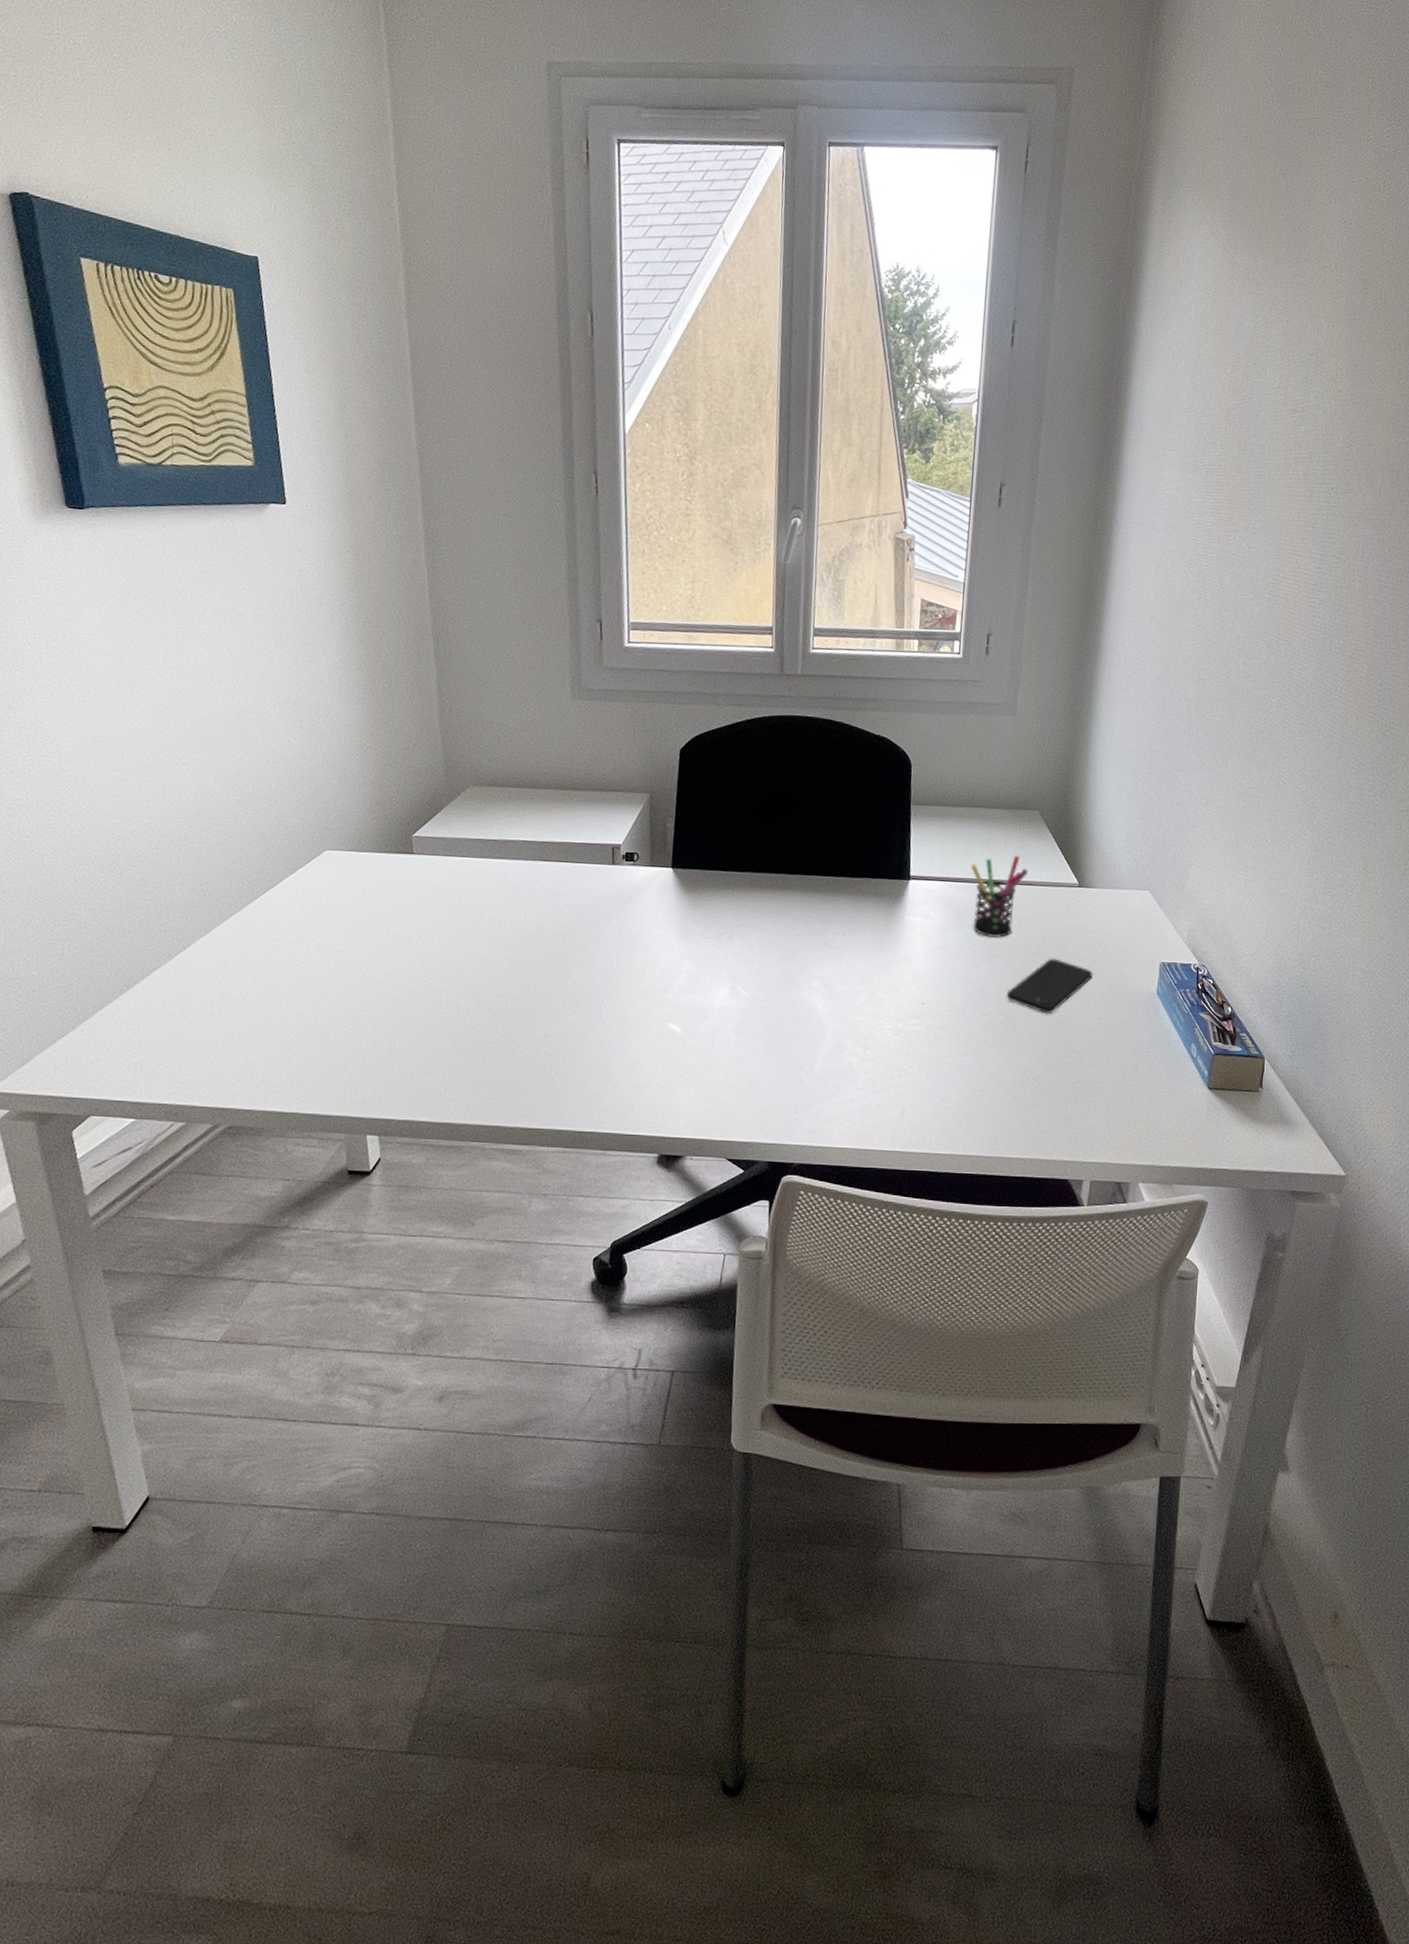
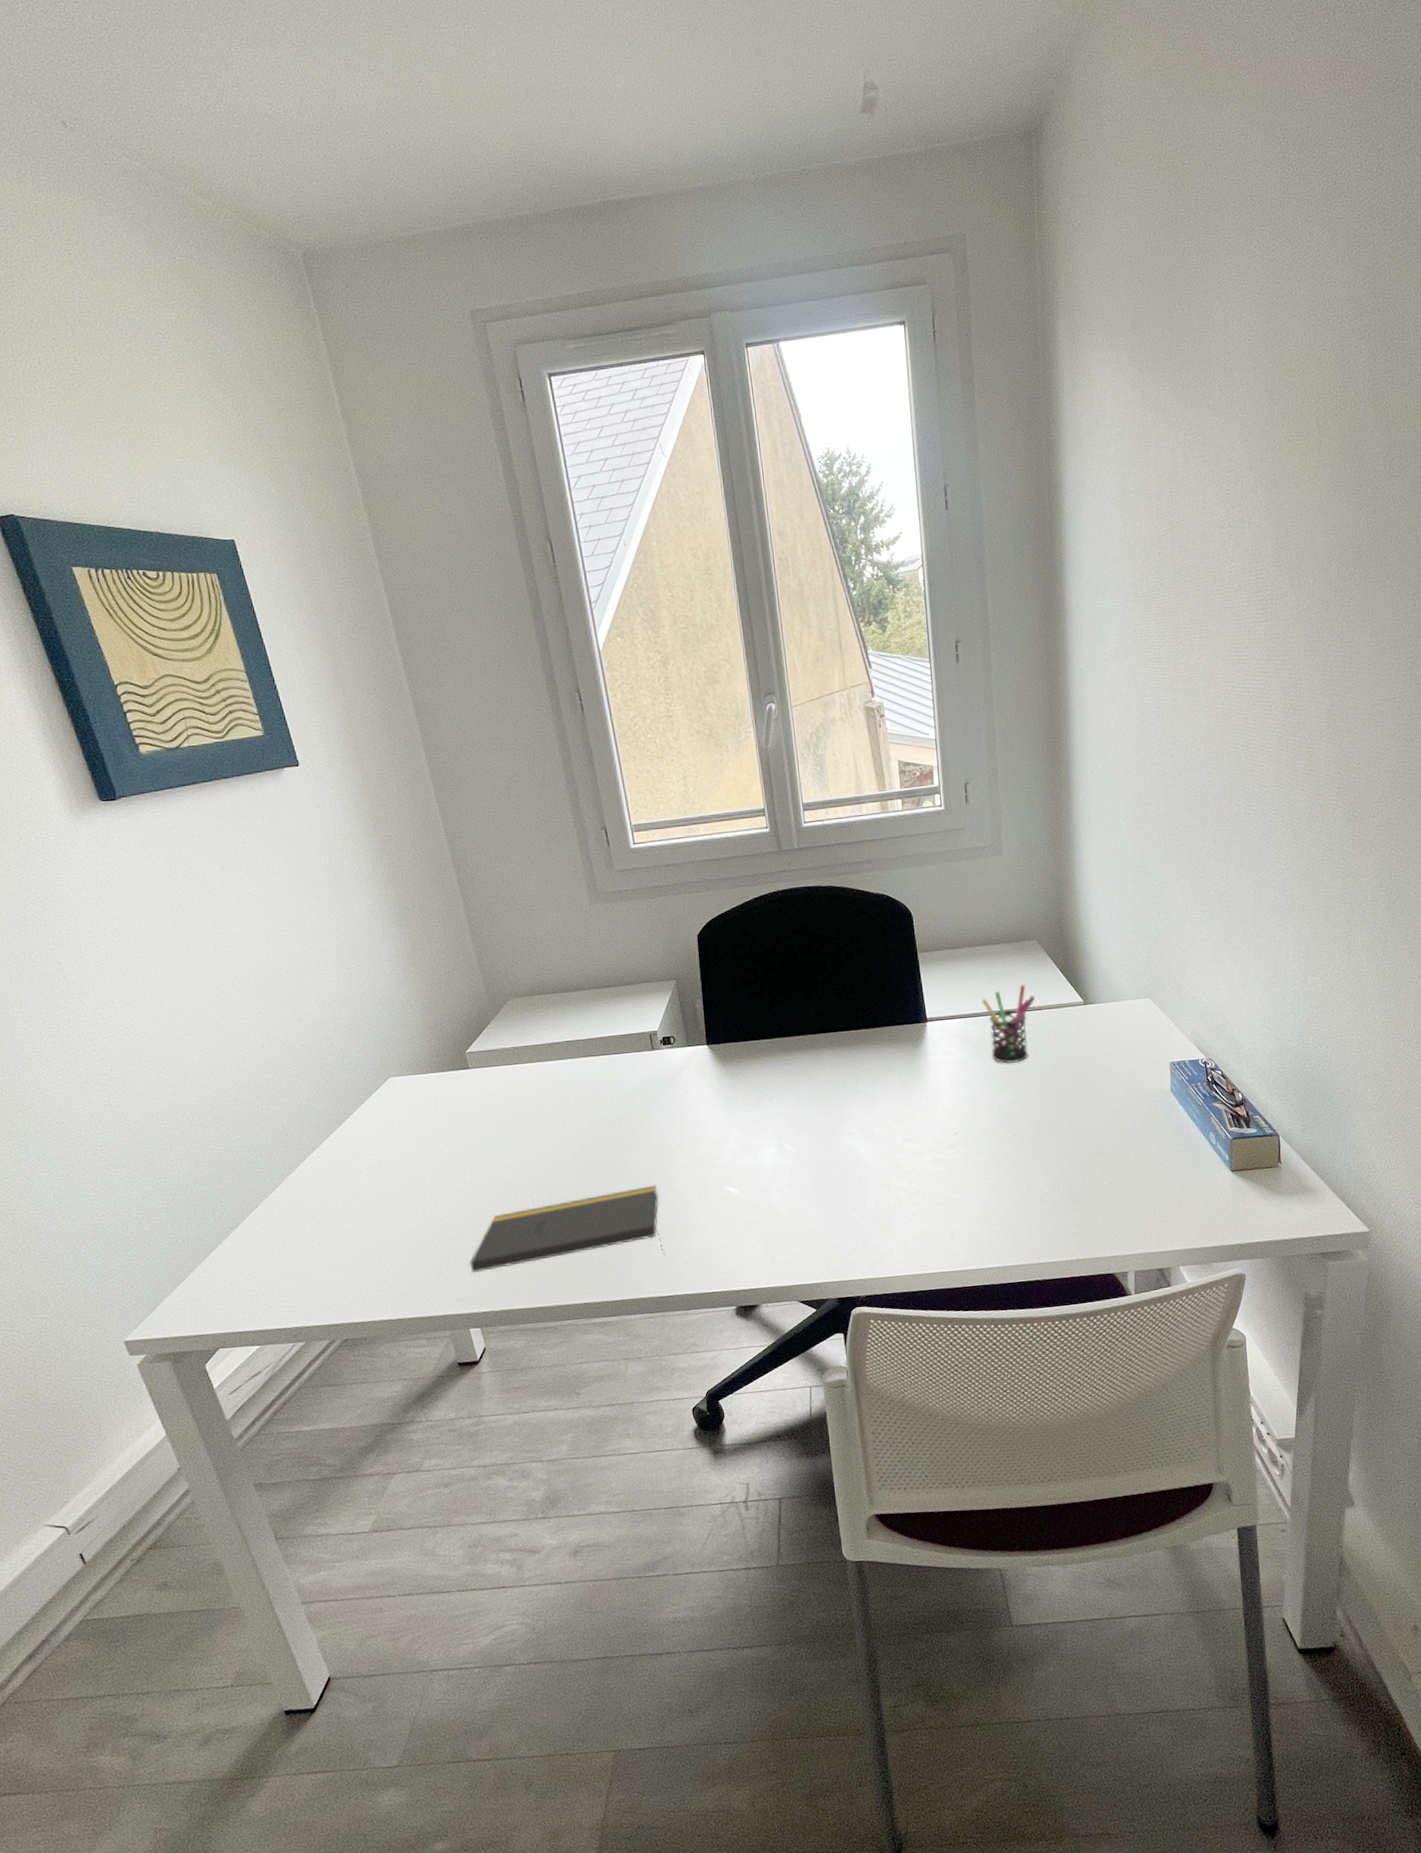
notepad: none [378,1009,594,1088] -> present [469,1185,666,1273]
smartphone: present [1006,958,1093,1014] -> none [1032,1073,1109,1126]

